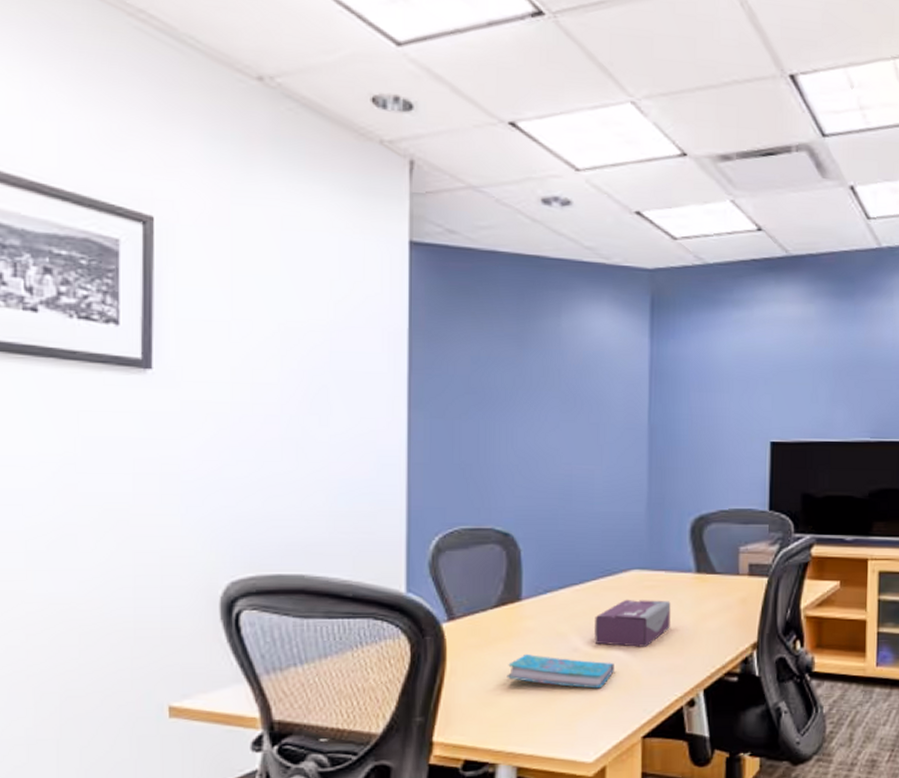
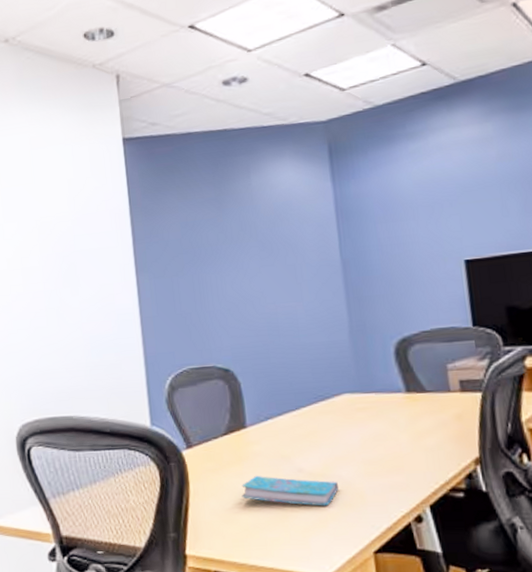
tissue box: present [594,599,671,647] -> none [314,420,387,466]

